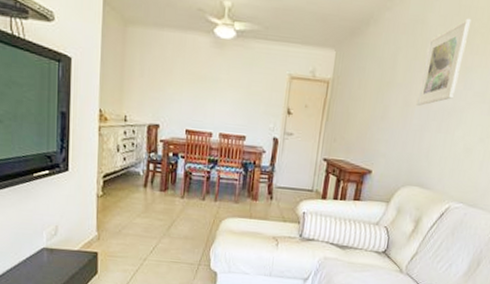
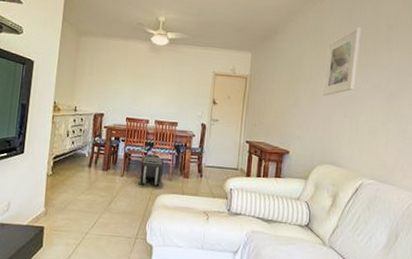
backpack: none [202,172,229,209] -> present [139,154,164,186]

